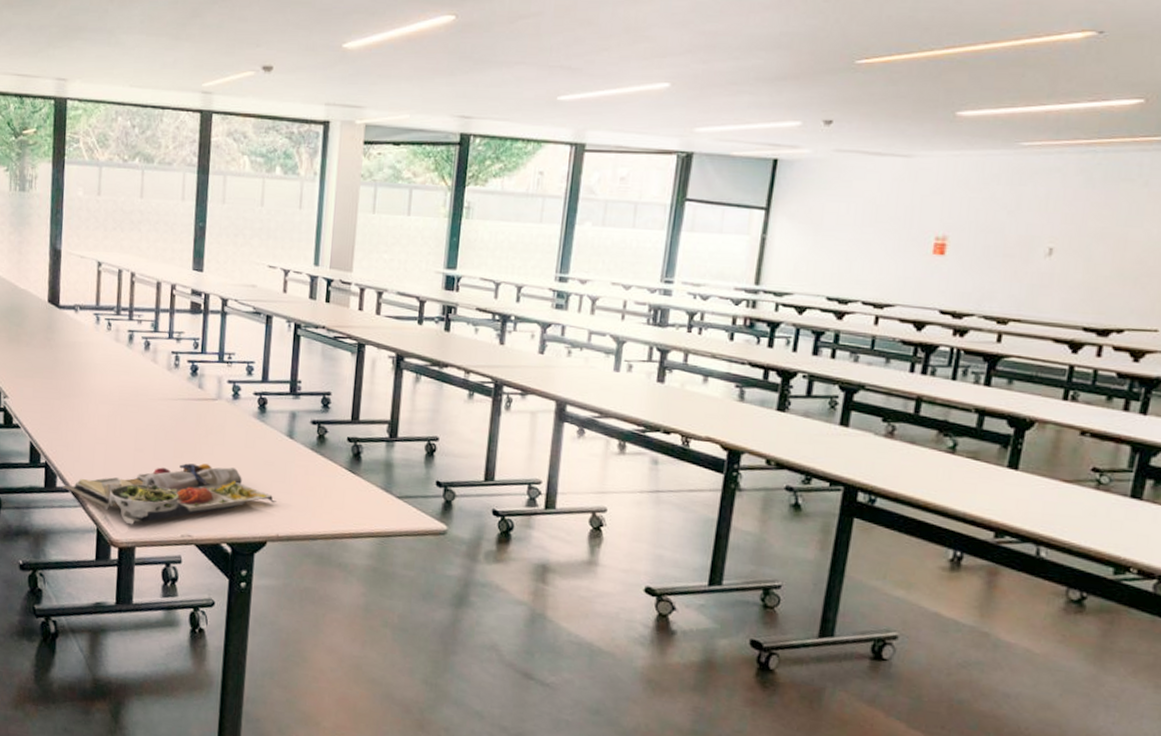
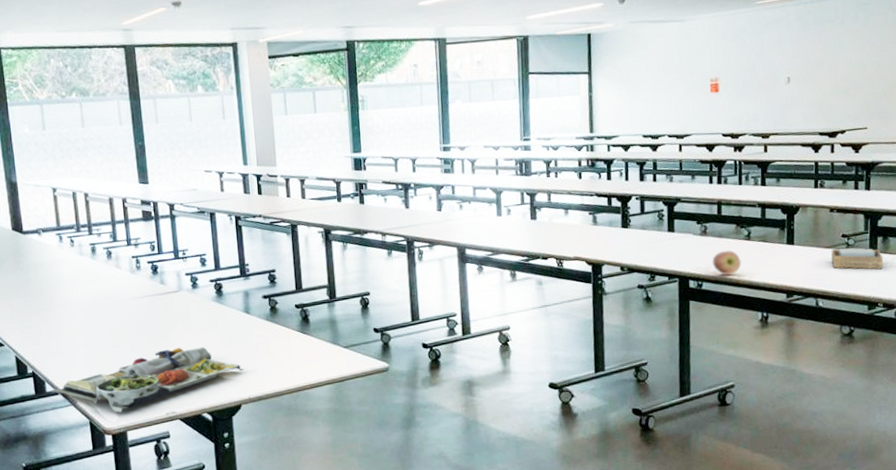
apple: none [894,461,937,494] -> present [712,250,741,275]
napkin holder: none [1069,484,1150,524] -> present [831,248,883,270]

